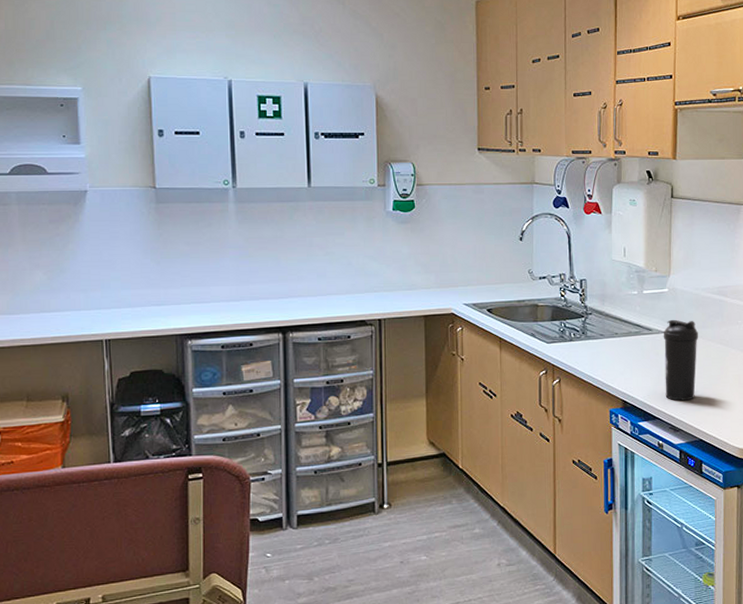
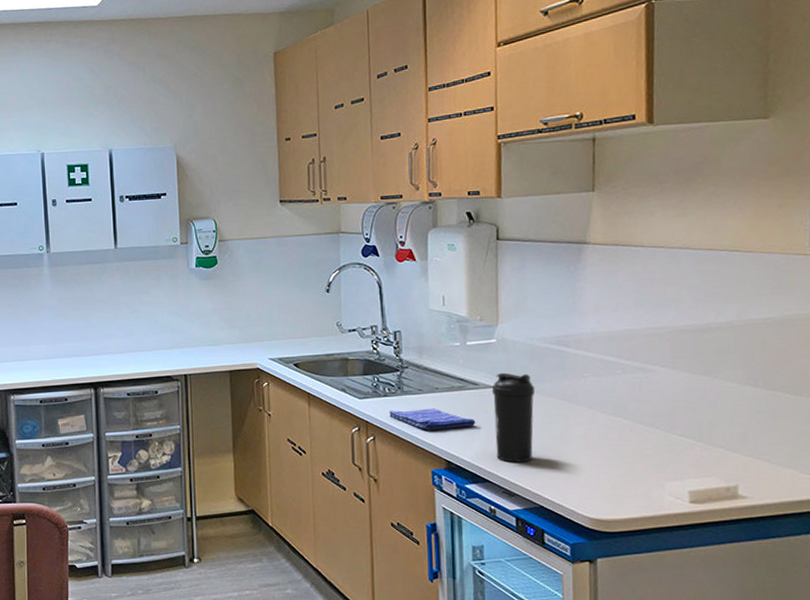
dish towel: none [574,352,649,373] -> present [389,408,476,430]

